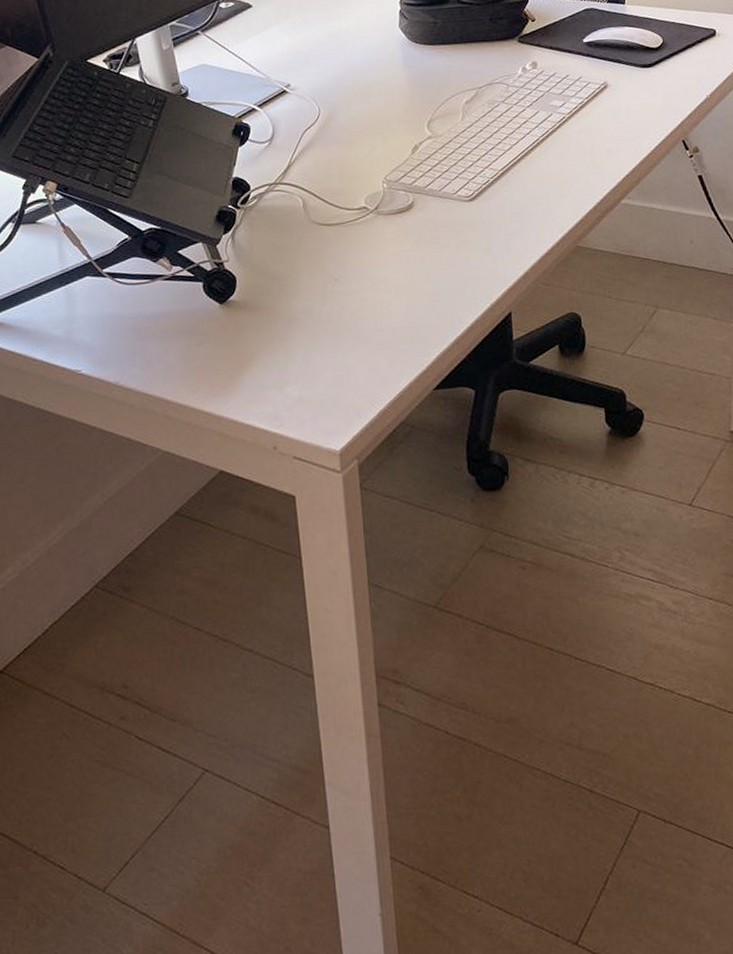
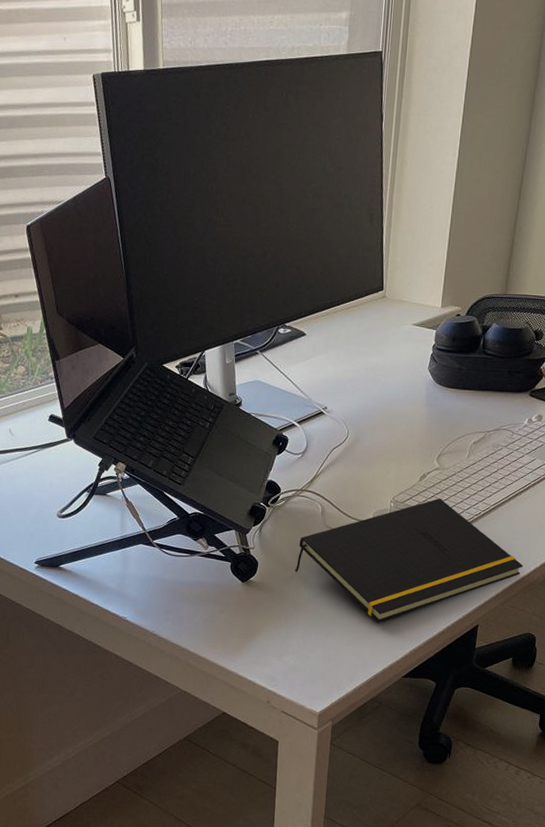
notepad: none [282,170,550,328] -> present [294,498,524,623]

